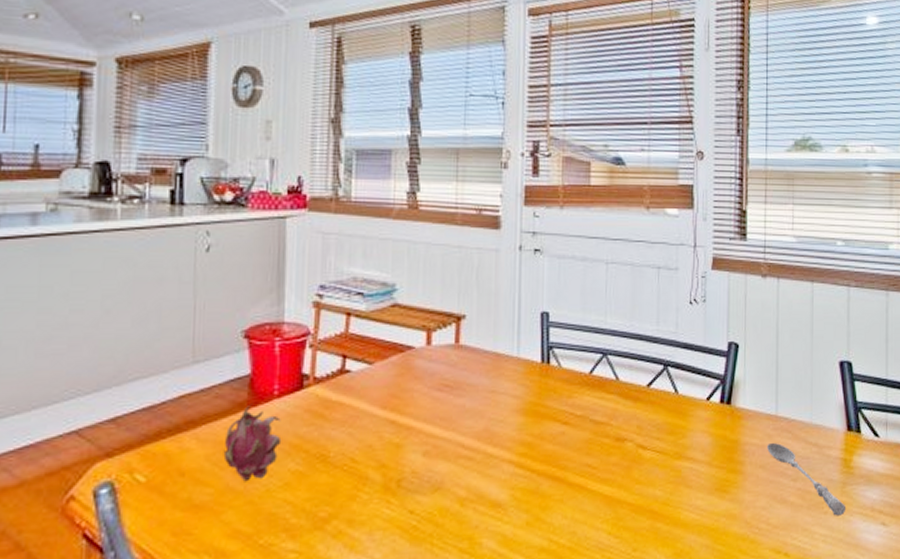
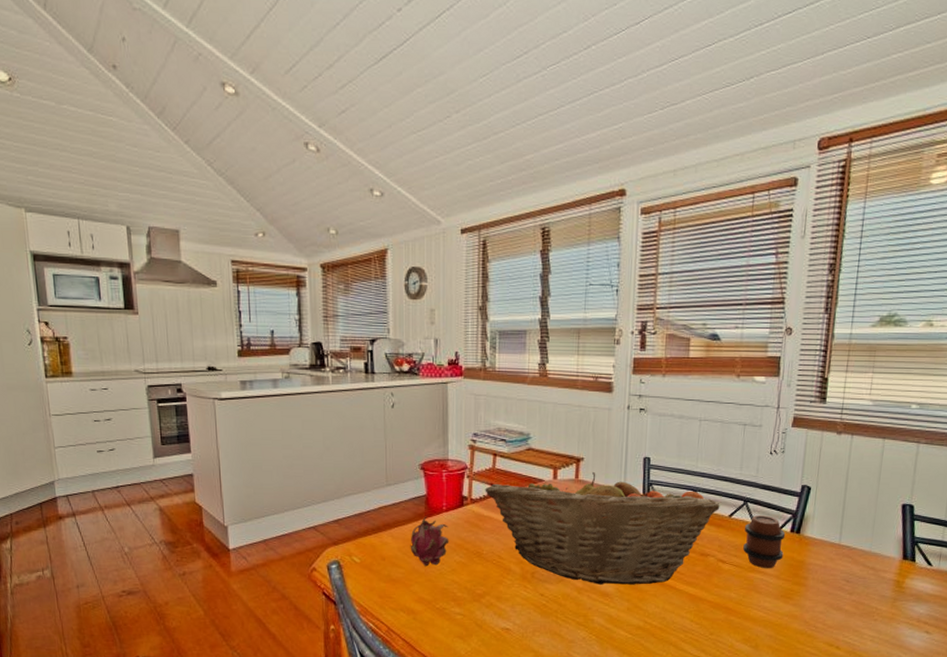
fruit basket: none [334,334,636,491] -> present [485,472,720,585]
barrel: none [666,383,715,454] -> present [743,515,786,569]
soupspoon: present [767,443,847,516] -> none [829,565,895,623]

